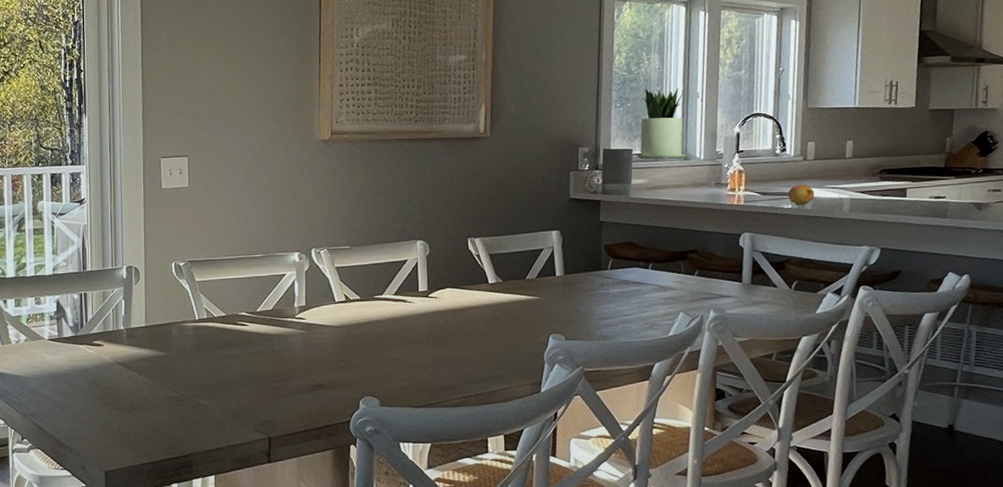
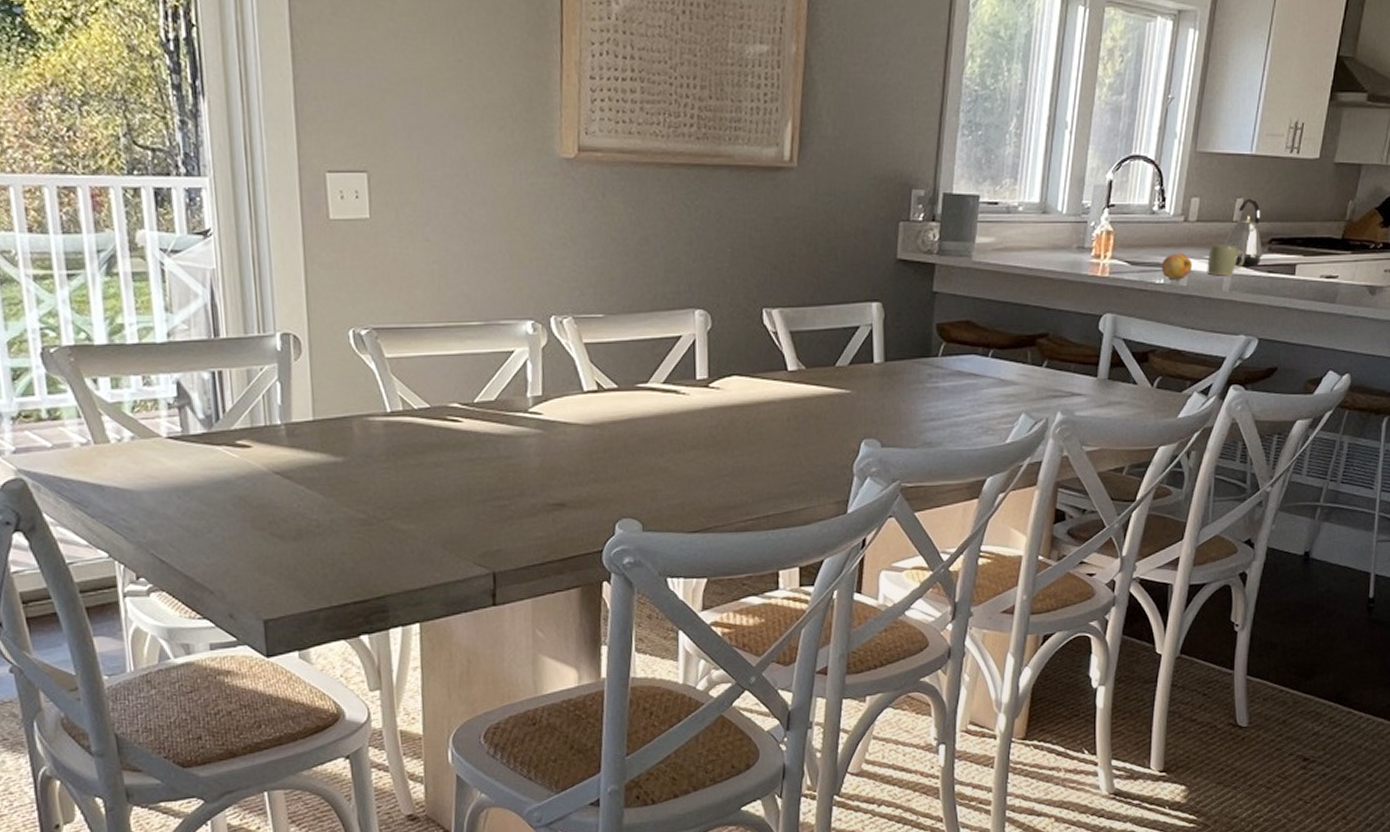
planter: present [637,87,687,160] -> none [984,111,1048,212]
mug: none [827,176,860,201] -> present [1207,244,1245,276]
kettle: none [840,140,876,192] -> present [1224,198,1263,267]

